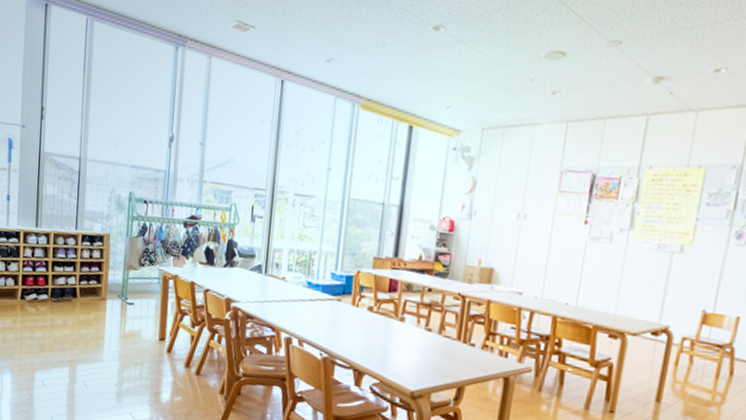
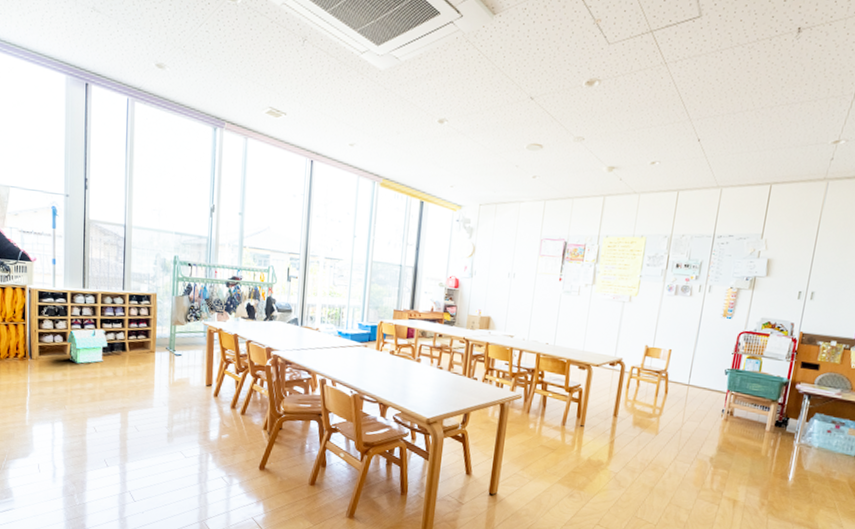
toy house: none [18,272,58,310] -> present [67,329,107,364]

